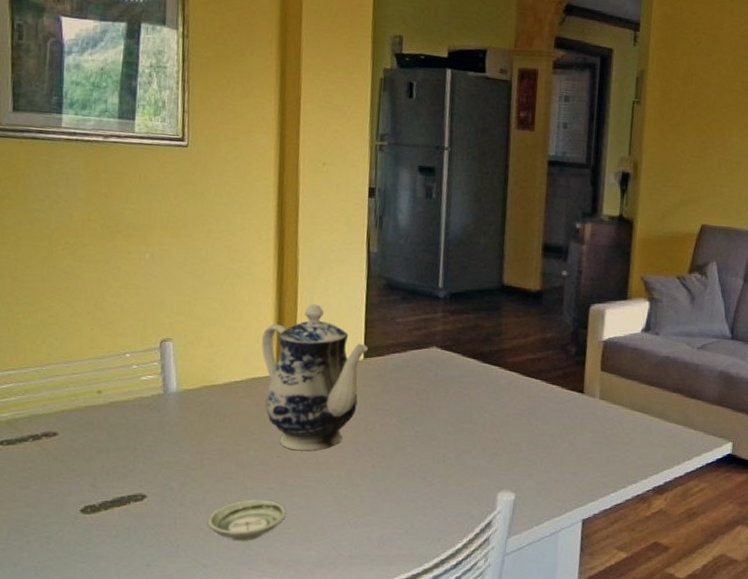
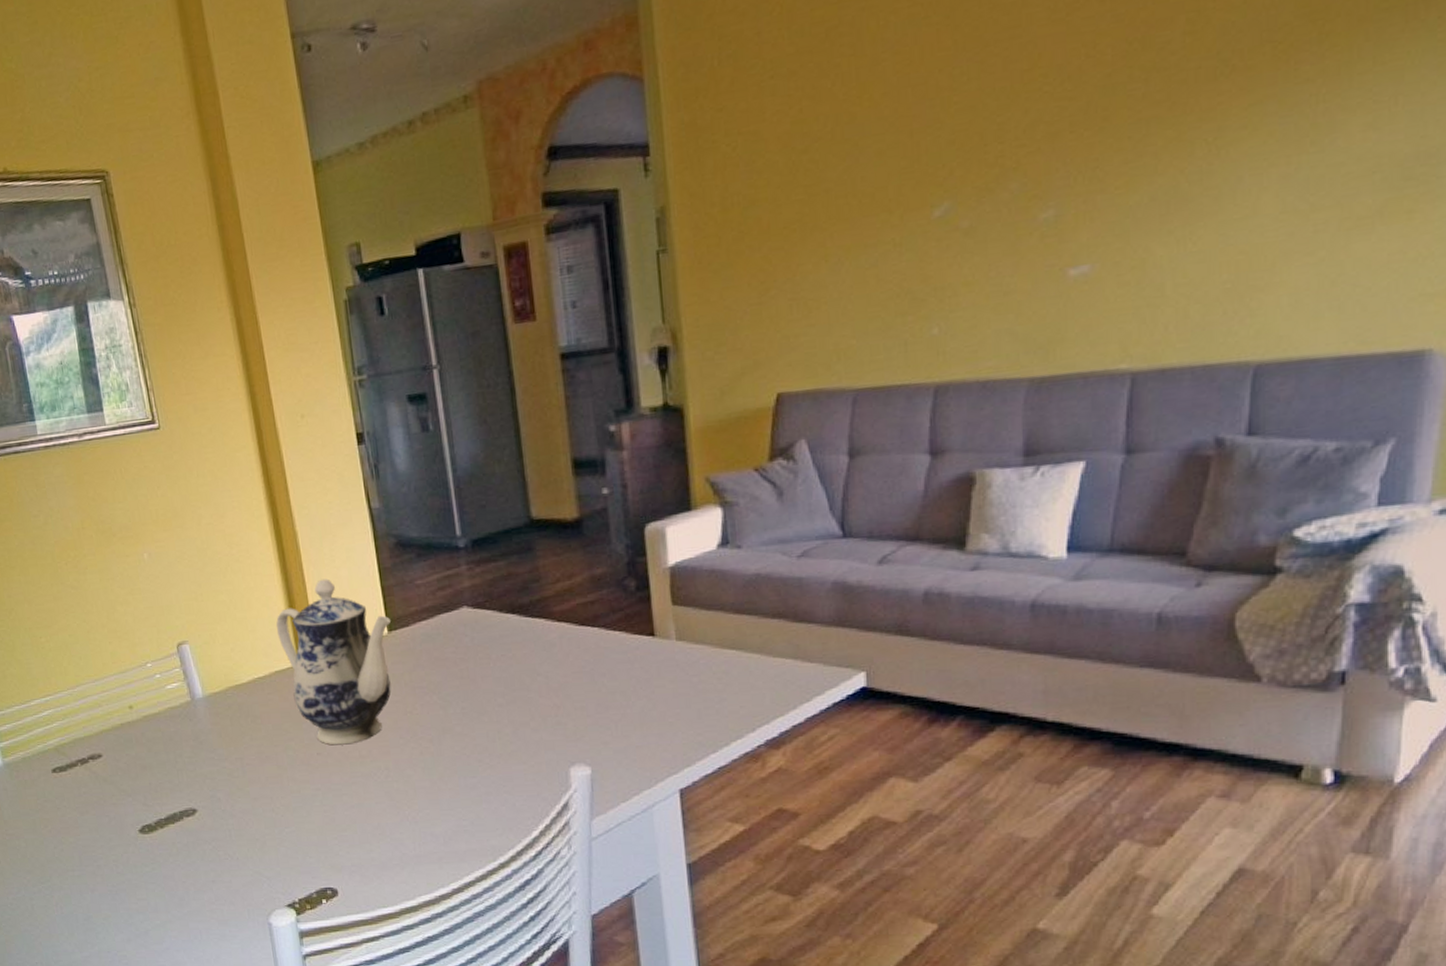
saucer: present [207,499,286,541] -> none [261,802,339,848]

